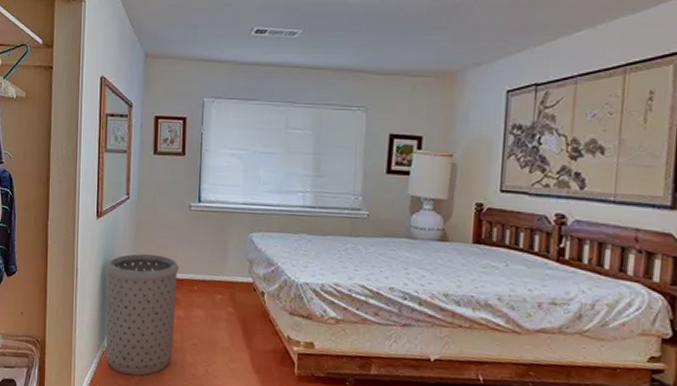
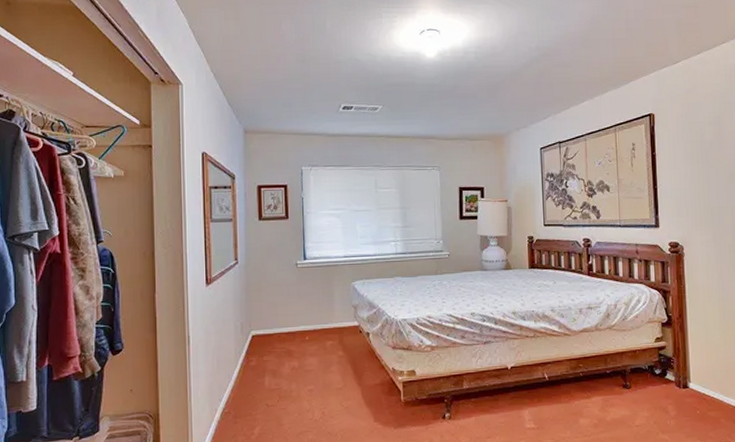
laundry basket: present [105,254,179,376] -> none [218,312,290,432]

